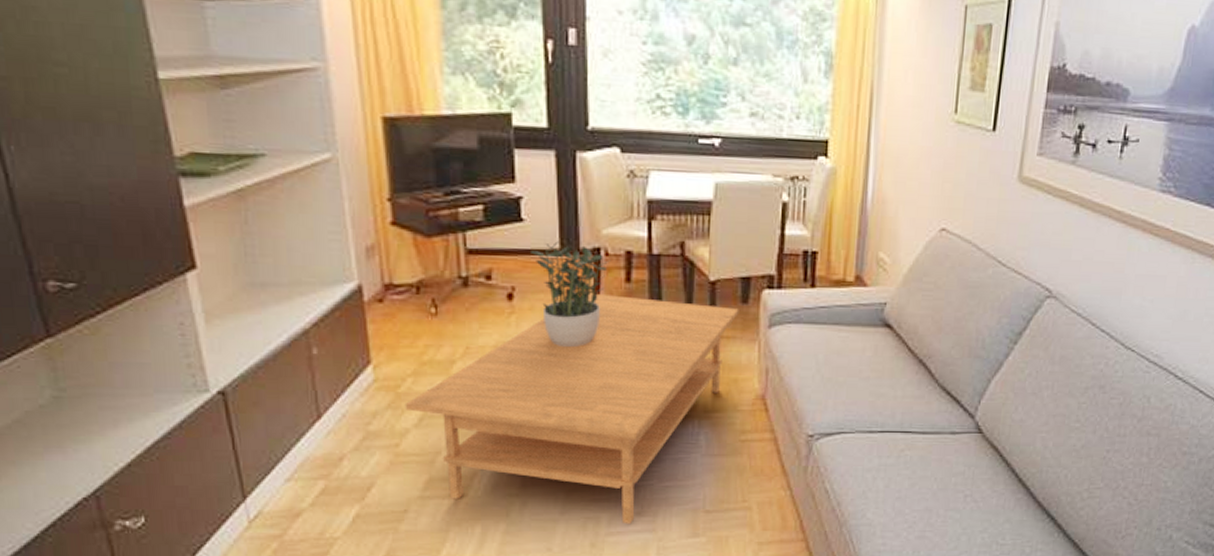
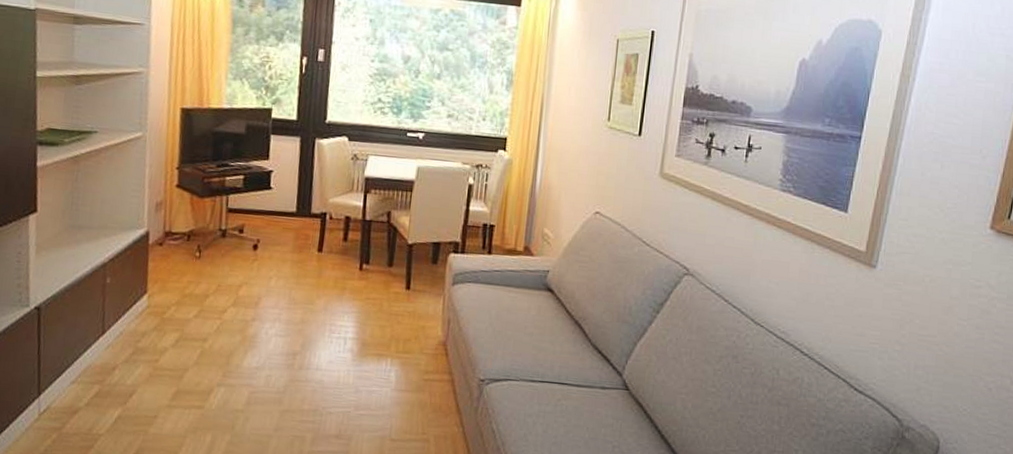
coffee table: present [405,293,739,525] -> none [166,248,430,445]
potted plant: present [531,241,611,348] -> none [274,206,334,291]

